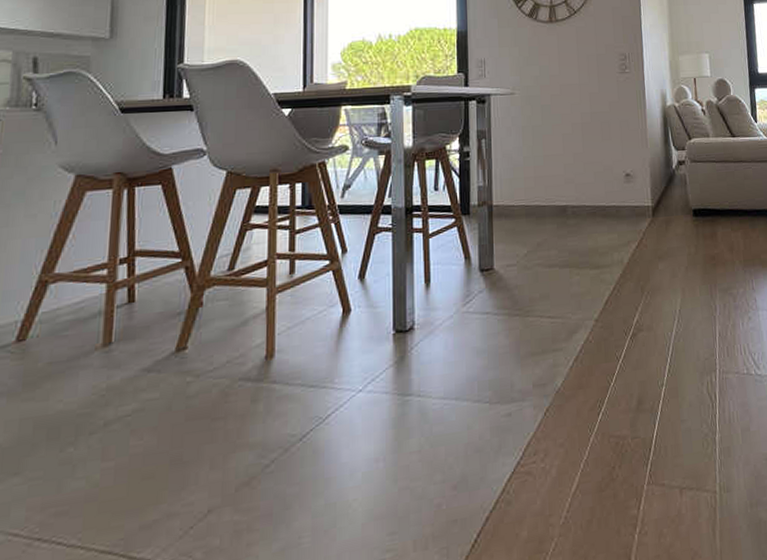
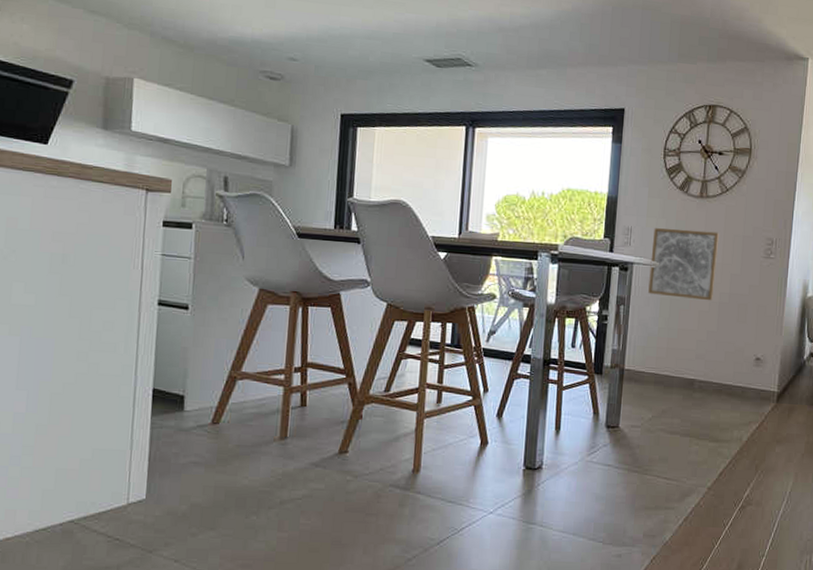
wall art: none [507,54,575,124] -> present [648,228,720,301]

